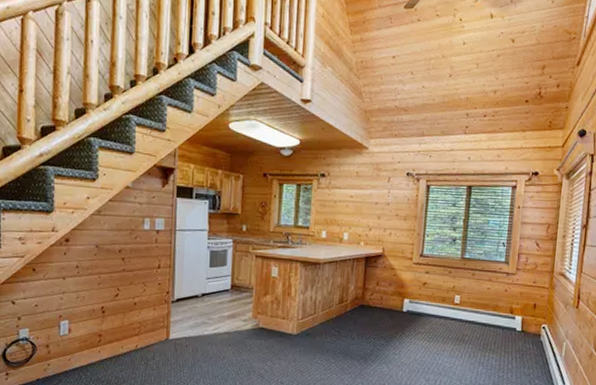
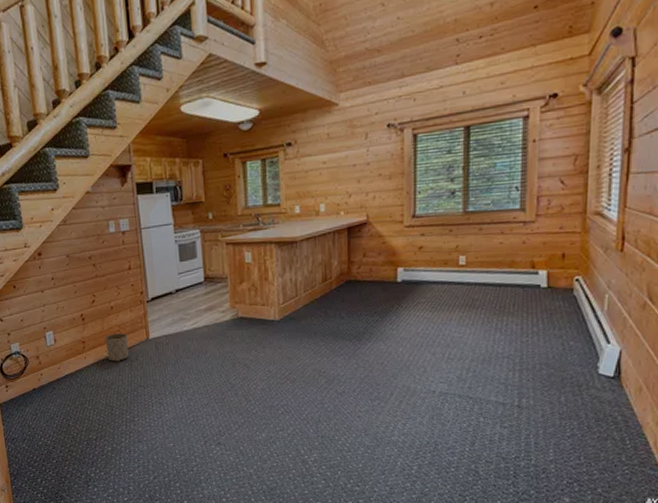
planter: none [123,330,147,359] -> present [105,333,129,362]

